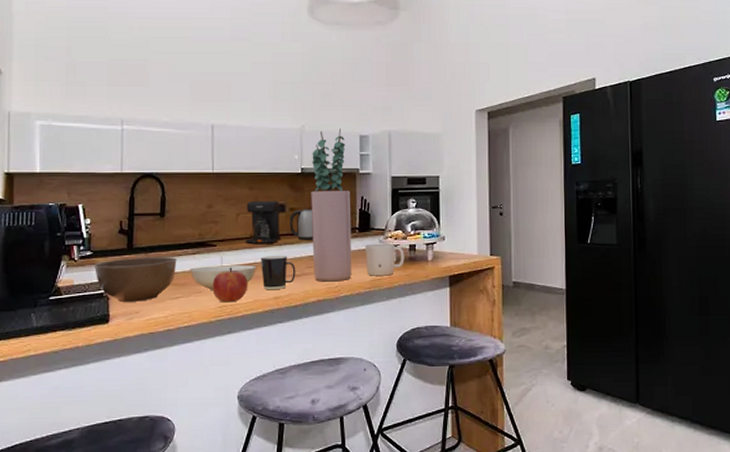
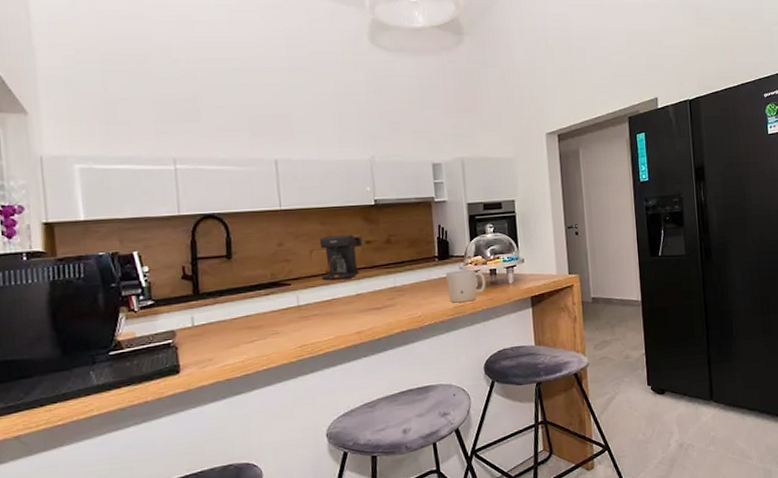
bowl: present [94,256,177,302] -> none [158,300,250,351]
bowl: present [189,265,257,291] -> none [263,301,336,332]
fruit: present [212,267,248,303] -> none [289,305,329,342]
mug: present [260,256,296,290] -> none [338,289,377,326]
kettle: present [289,209,314,240] -> none [366,240,393,273]
vase: present [311,129,352,282] -> none [384,158,435,313]

